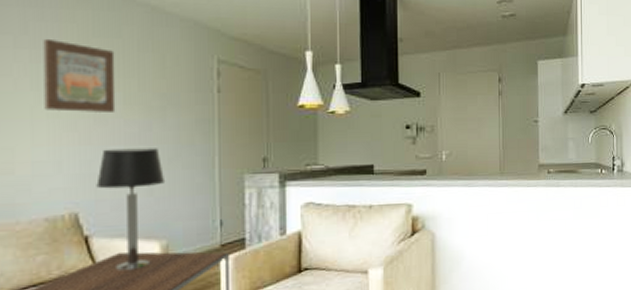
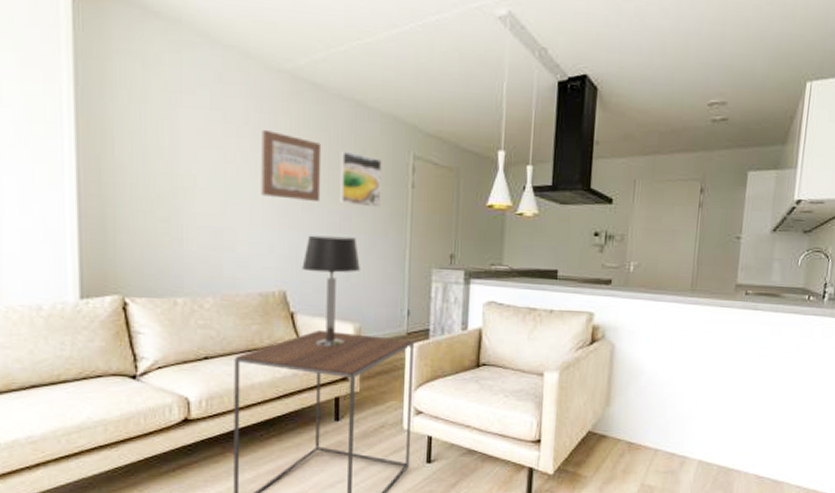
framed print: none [137,58,184,115] -> present [340,151,382,208]

